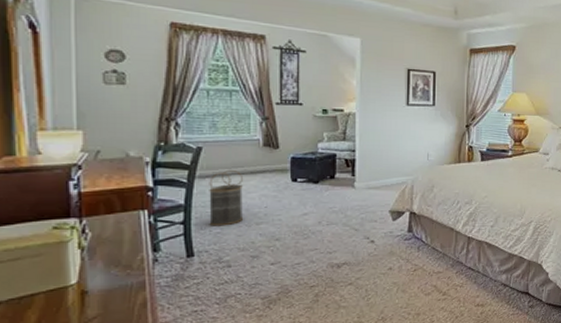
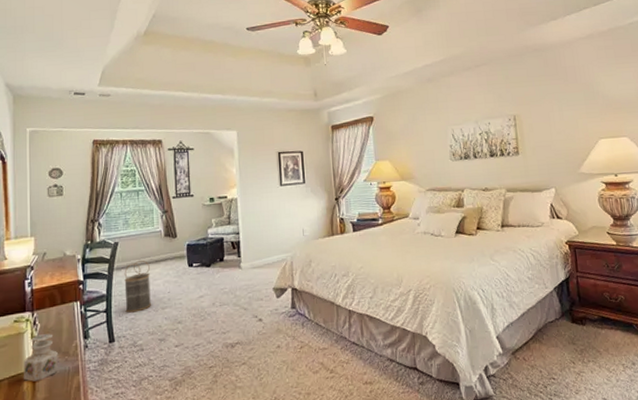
perfume bottle: none [66,243,118,297] -> present [23,333,59,382]

